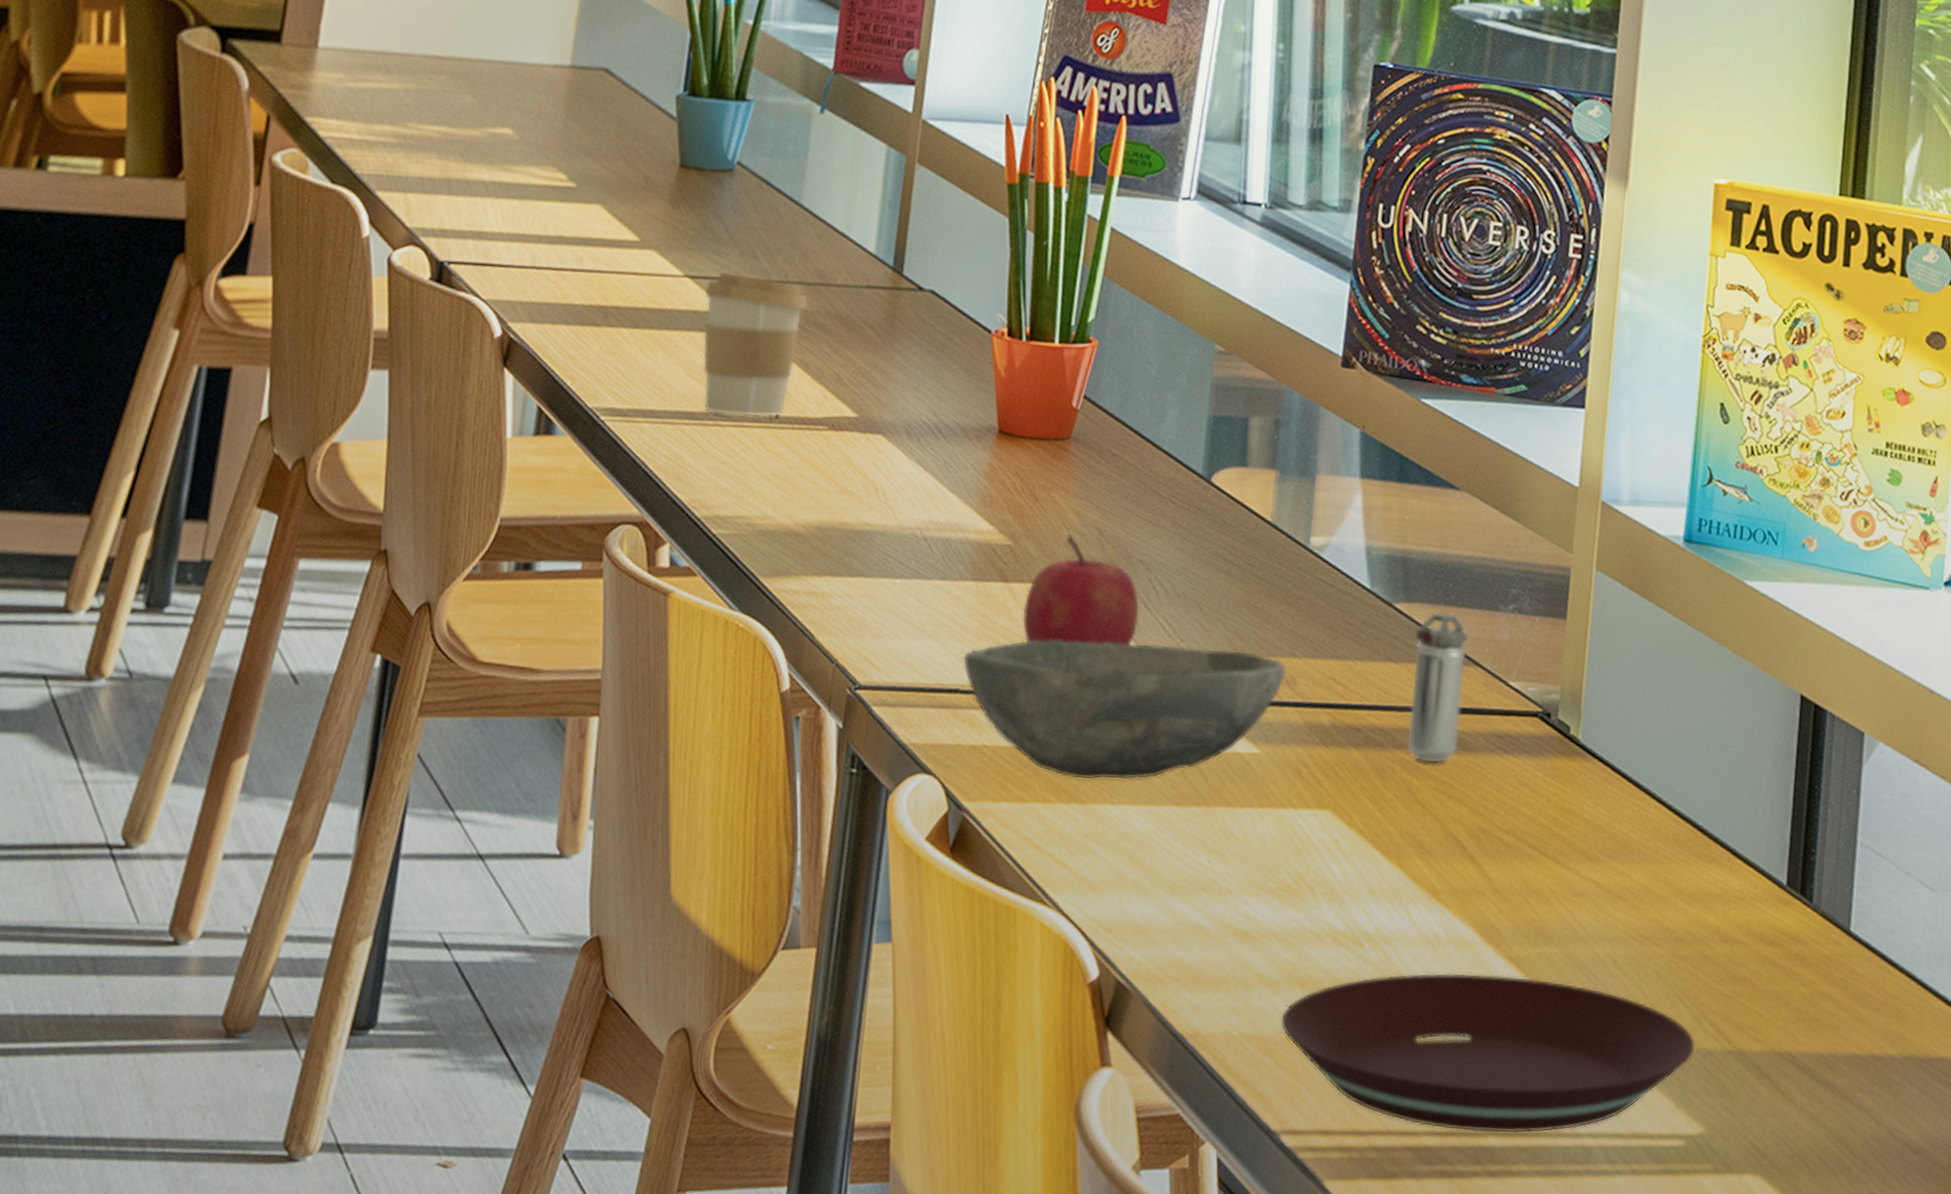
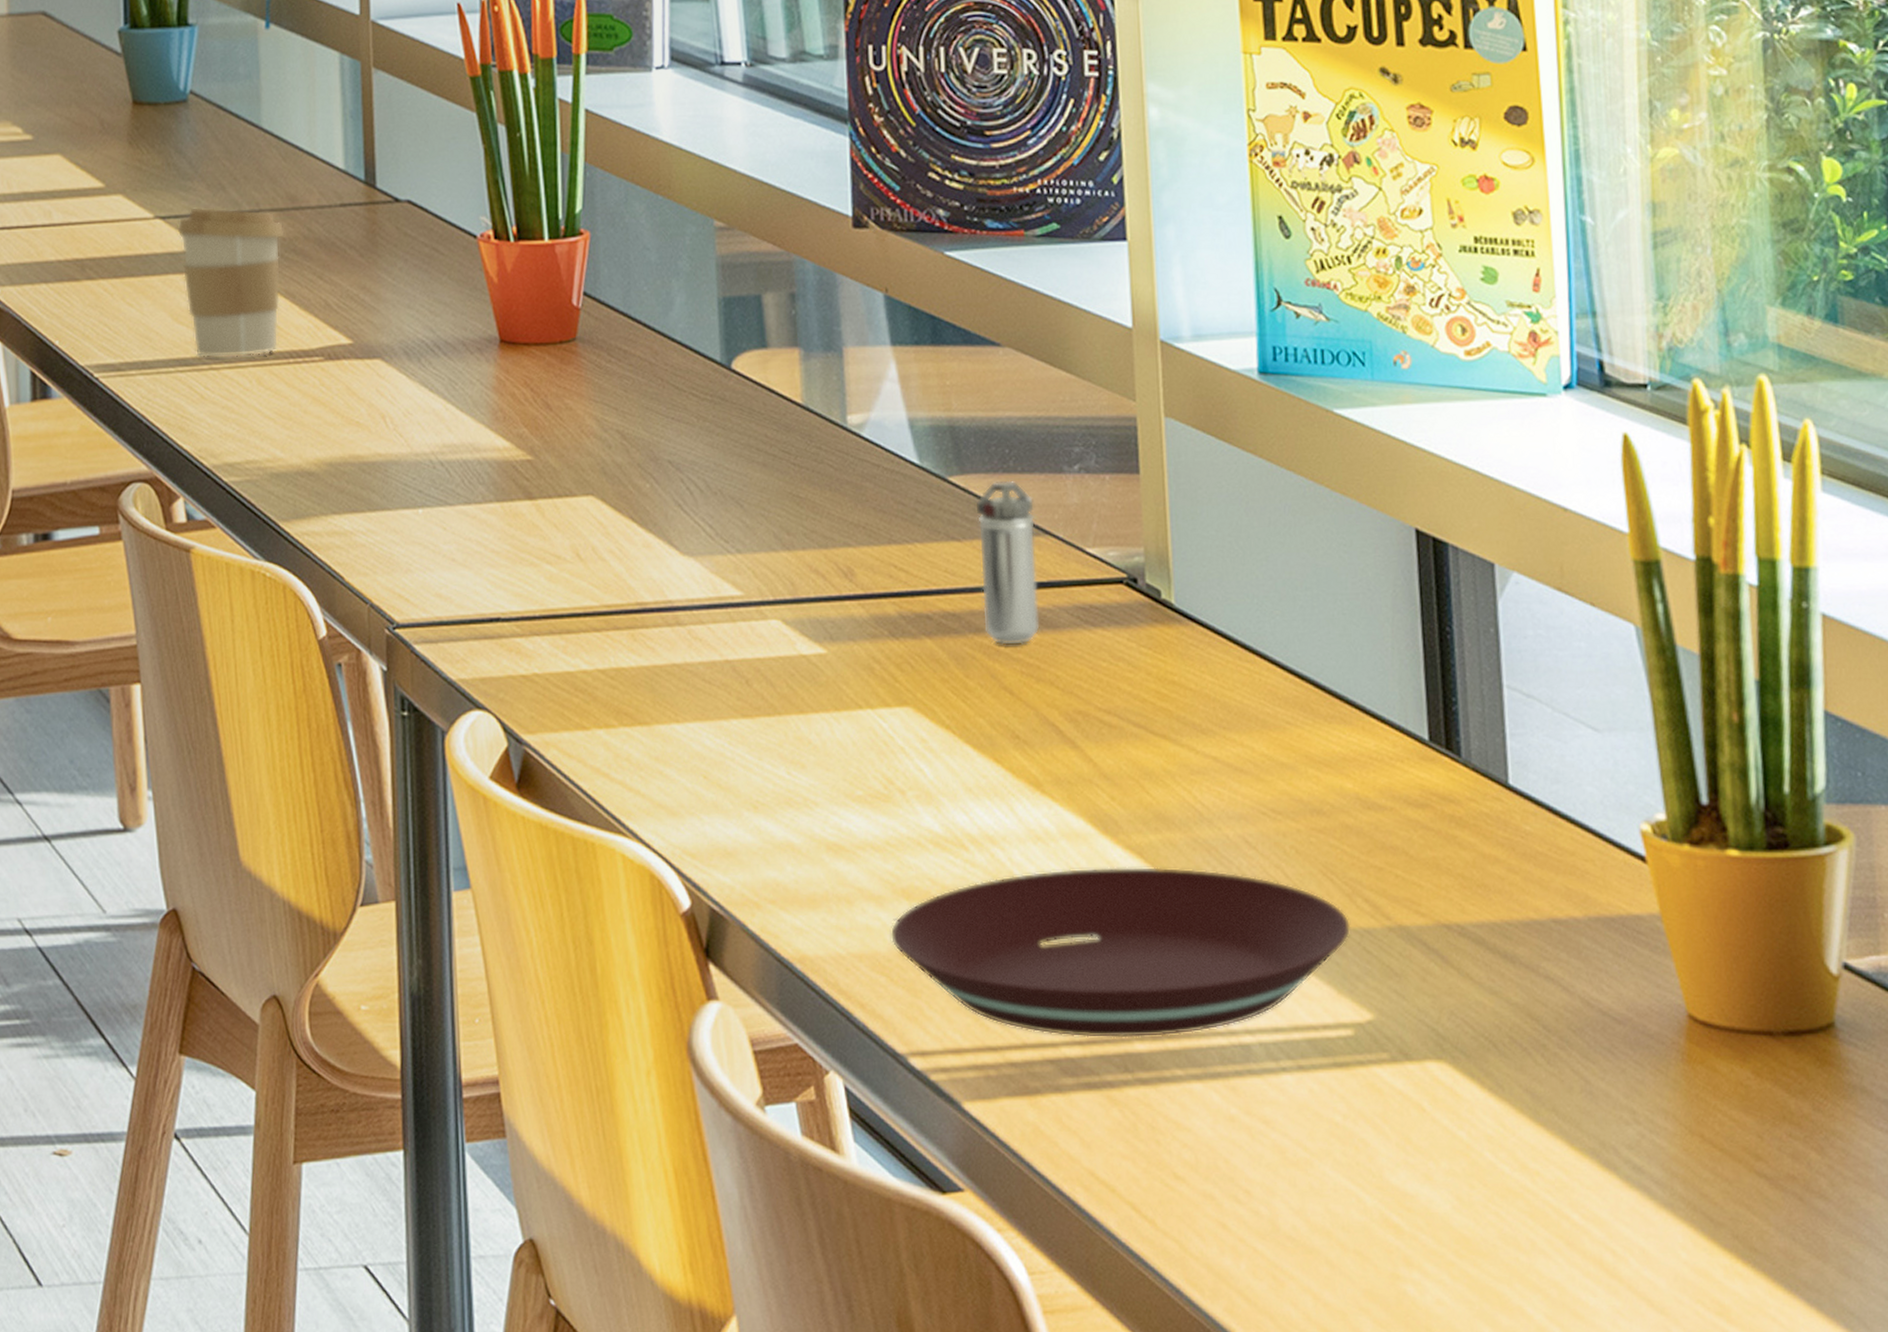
bowl: present [963,640,1287,780] -> none [500,546,843,699]
apple: present [1022,534,1140,645] -> none [553,441,677,560]

